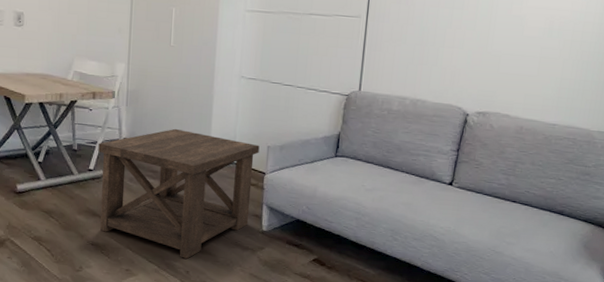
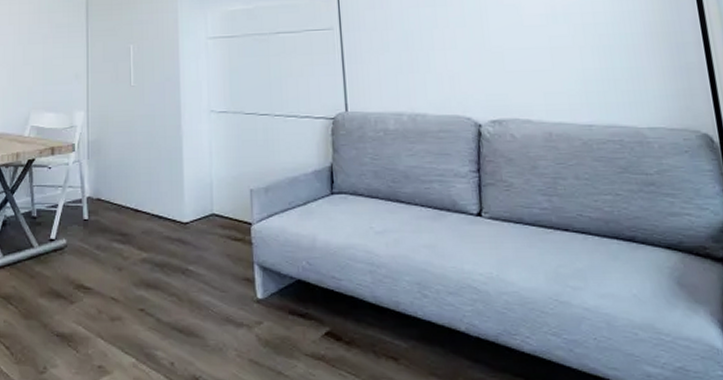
side table: present [98,128,260,259] -> none [59,179,241,345]

